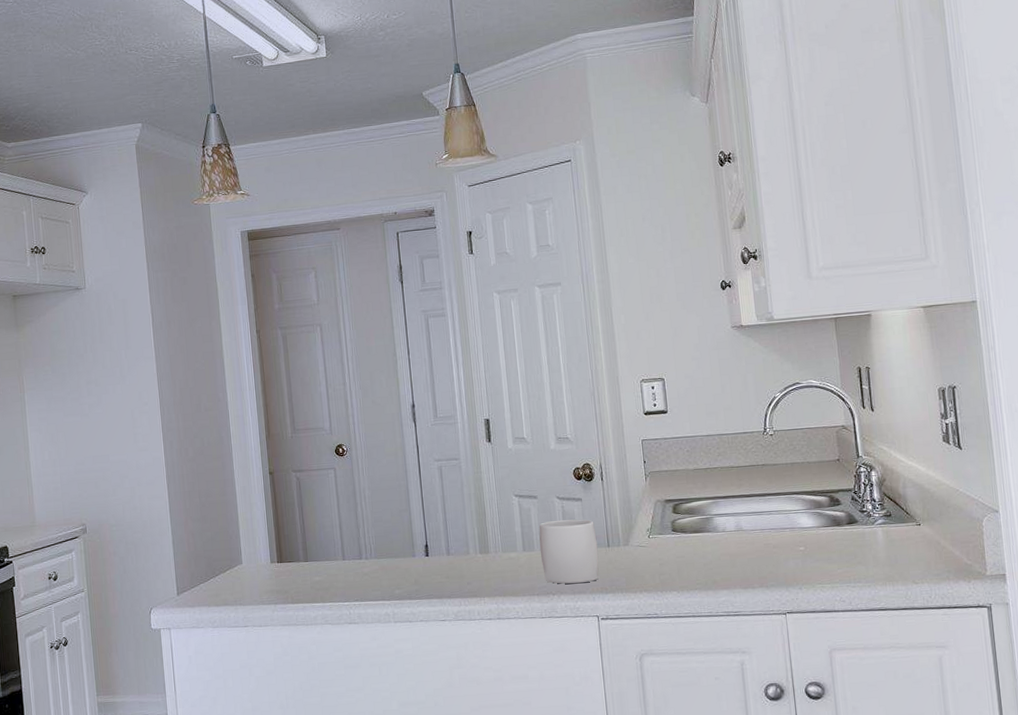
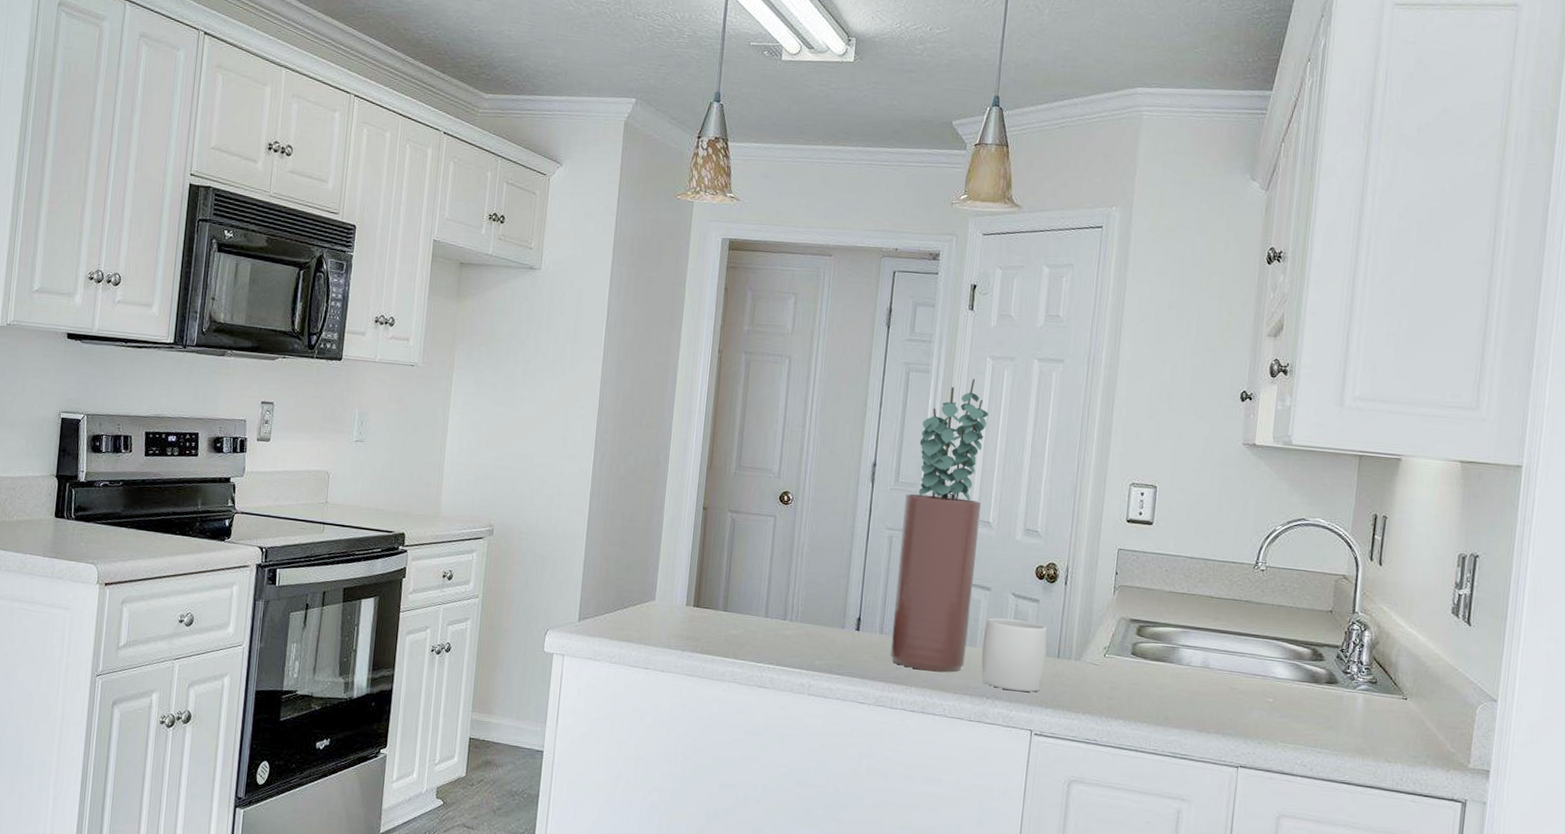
vase: none [446,314,527,581] -> present [890,379,989,673]

